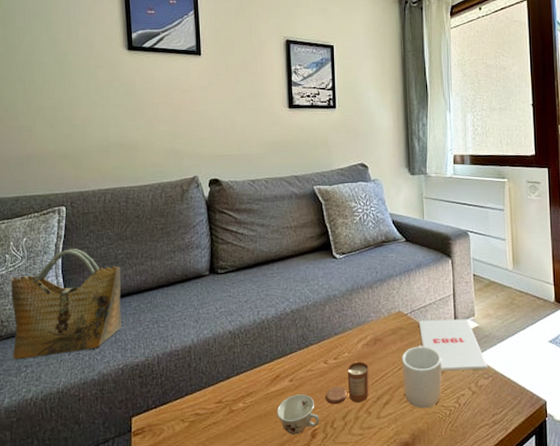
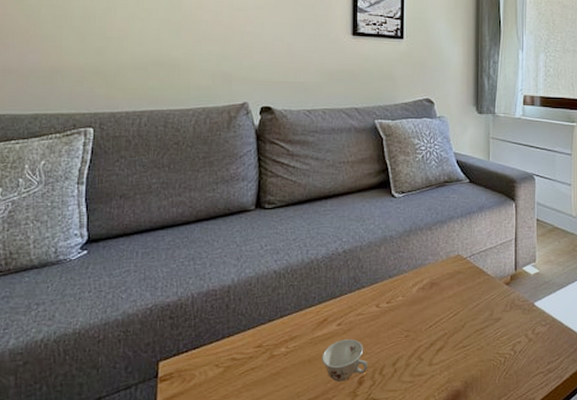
grocery bag: present [11,248,122,360] -> none [22,174,155,297]
candle: present [325,362,369,404] -> none [375,306,423,350]
mug: present [401,345,442,409] -> none [457,290,500,356]
magazine: present [419,319,489,371] -> none [478,265,547,318]

